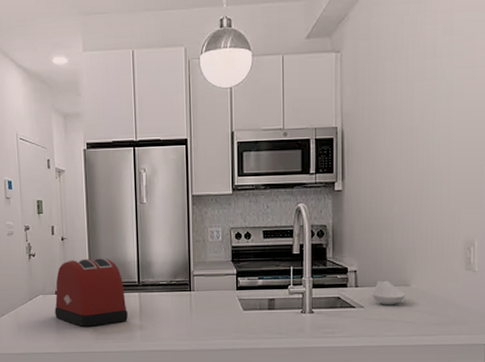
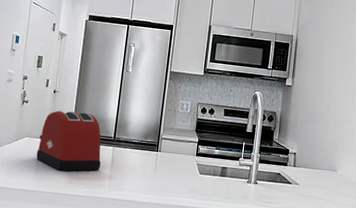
spoon rest: present [371,280,405,306] -> none [306,164,333,186]

